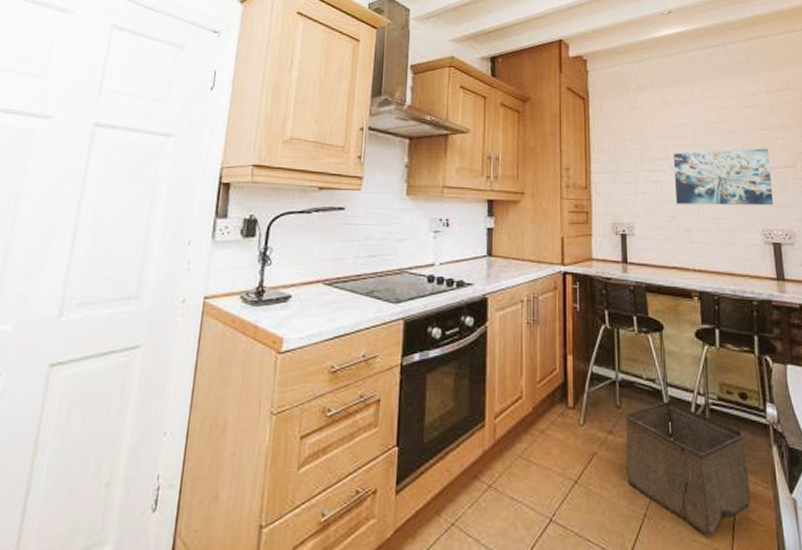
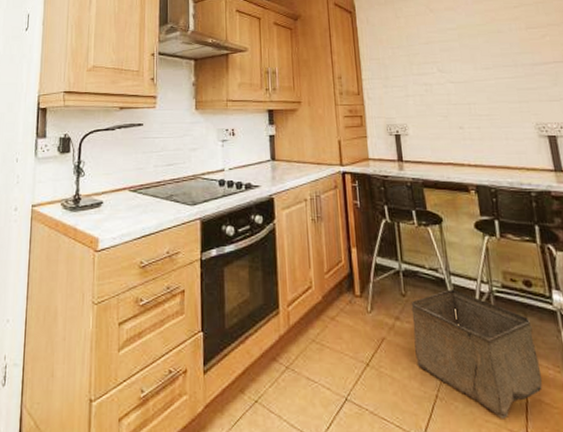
wall art: present [673,148,773,206] -> none [440,46,545,104]

